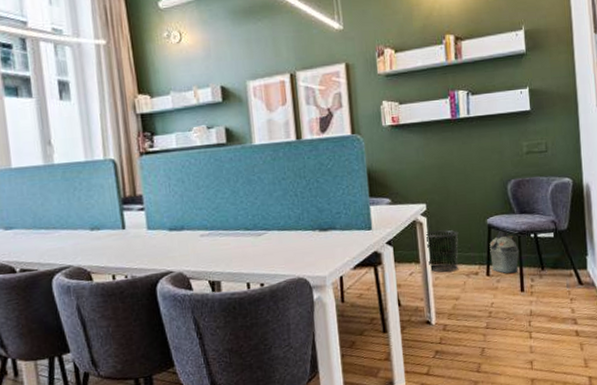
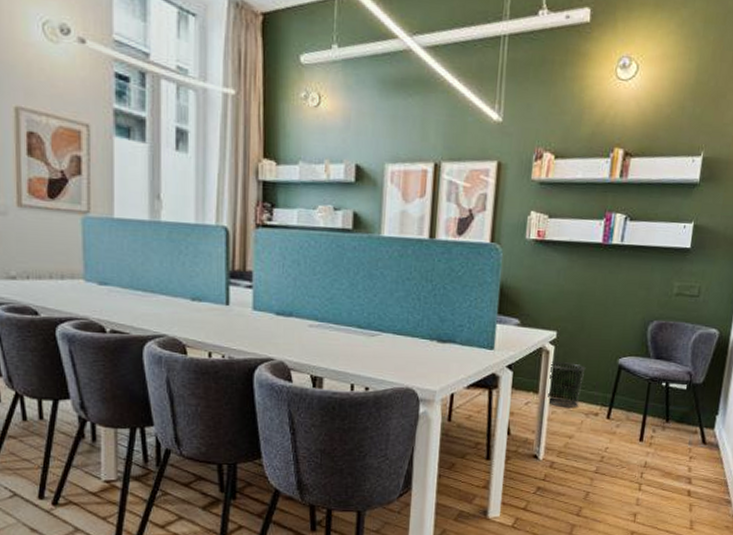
military canteen: present [489,230,519,274] -> none [614,374,647,421]

